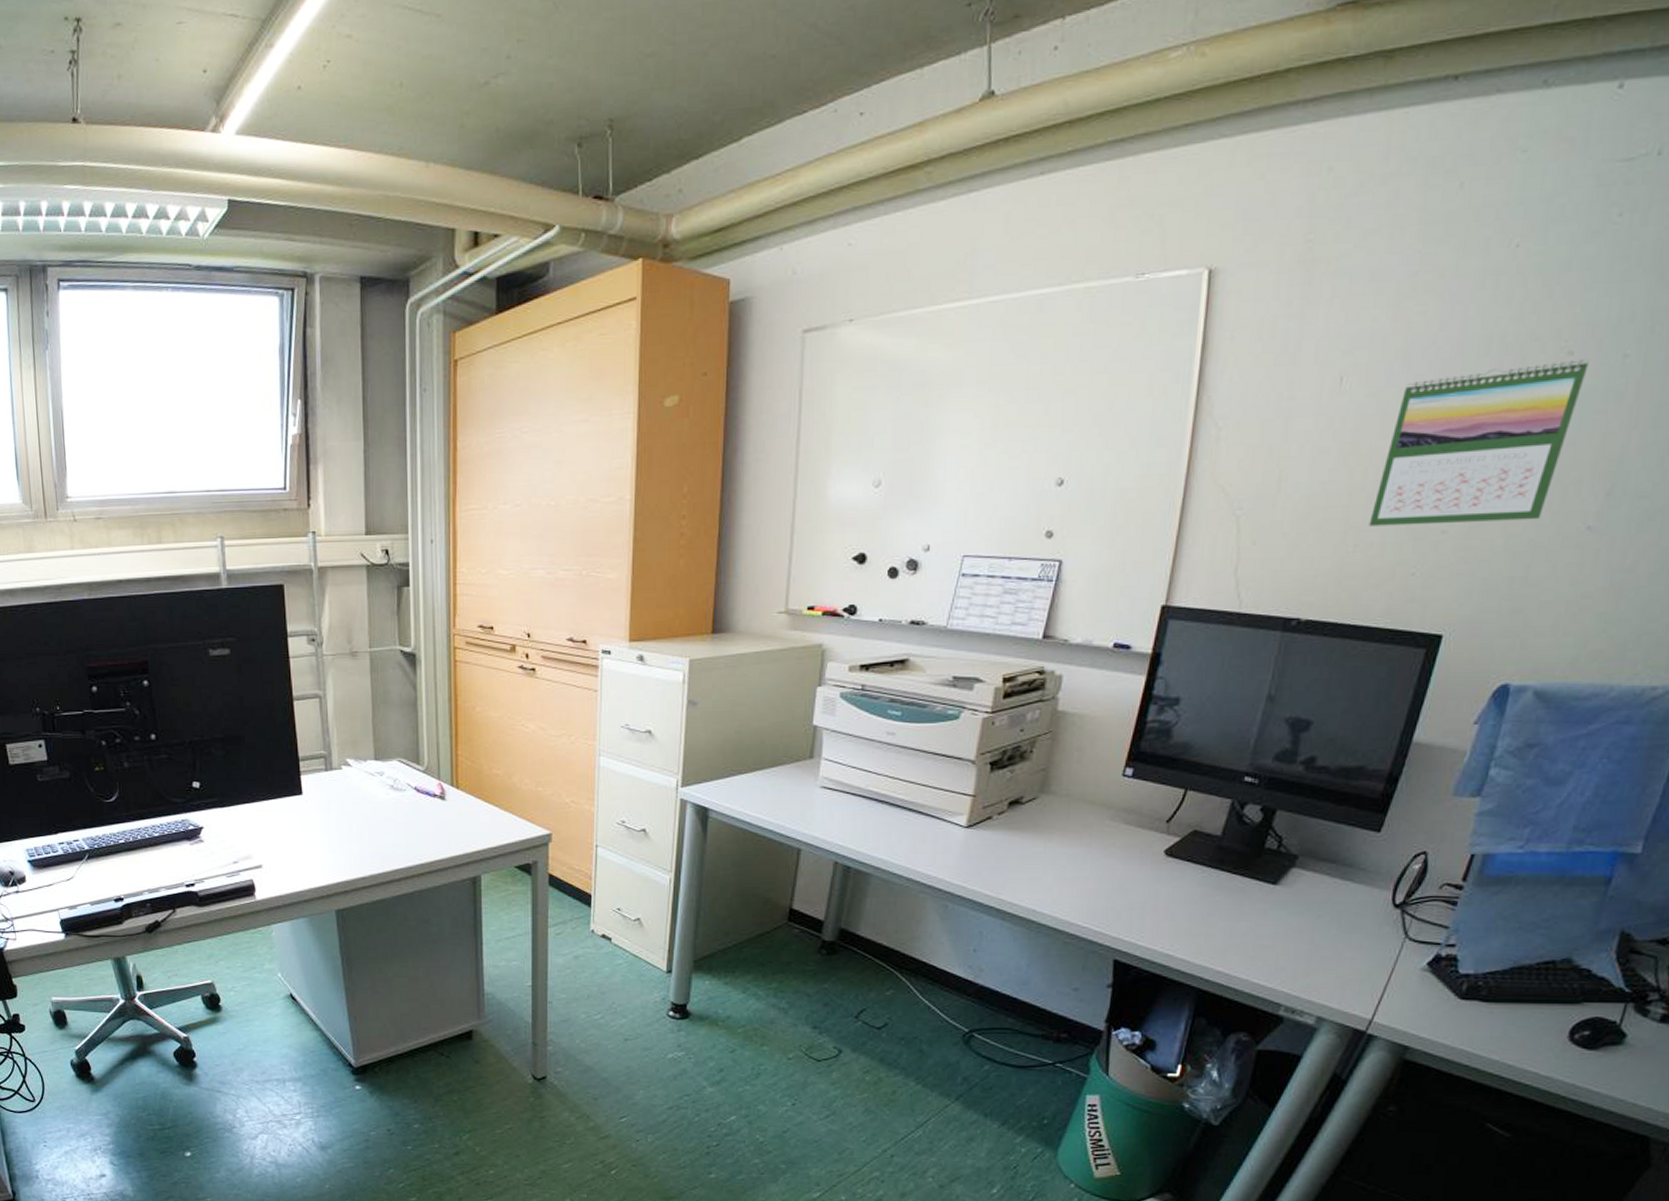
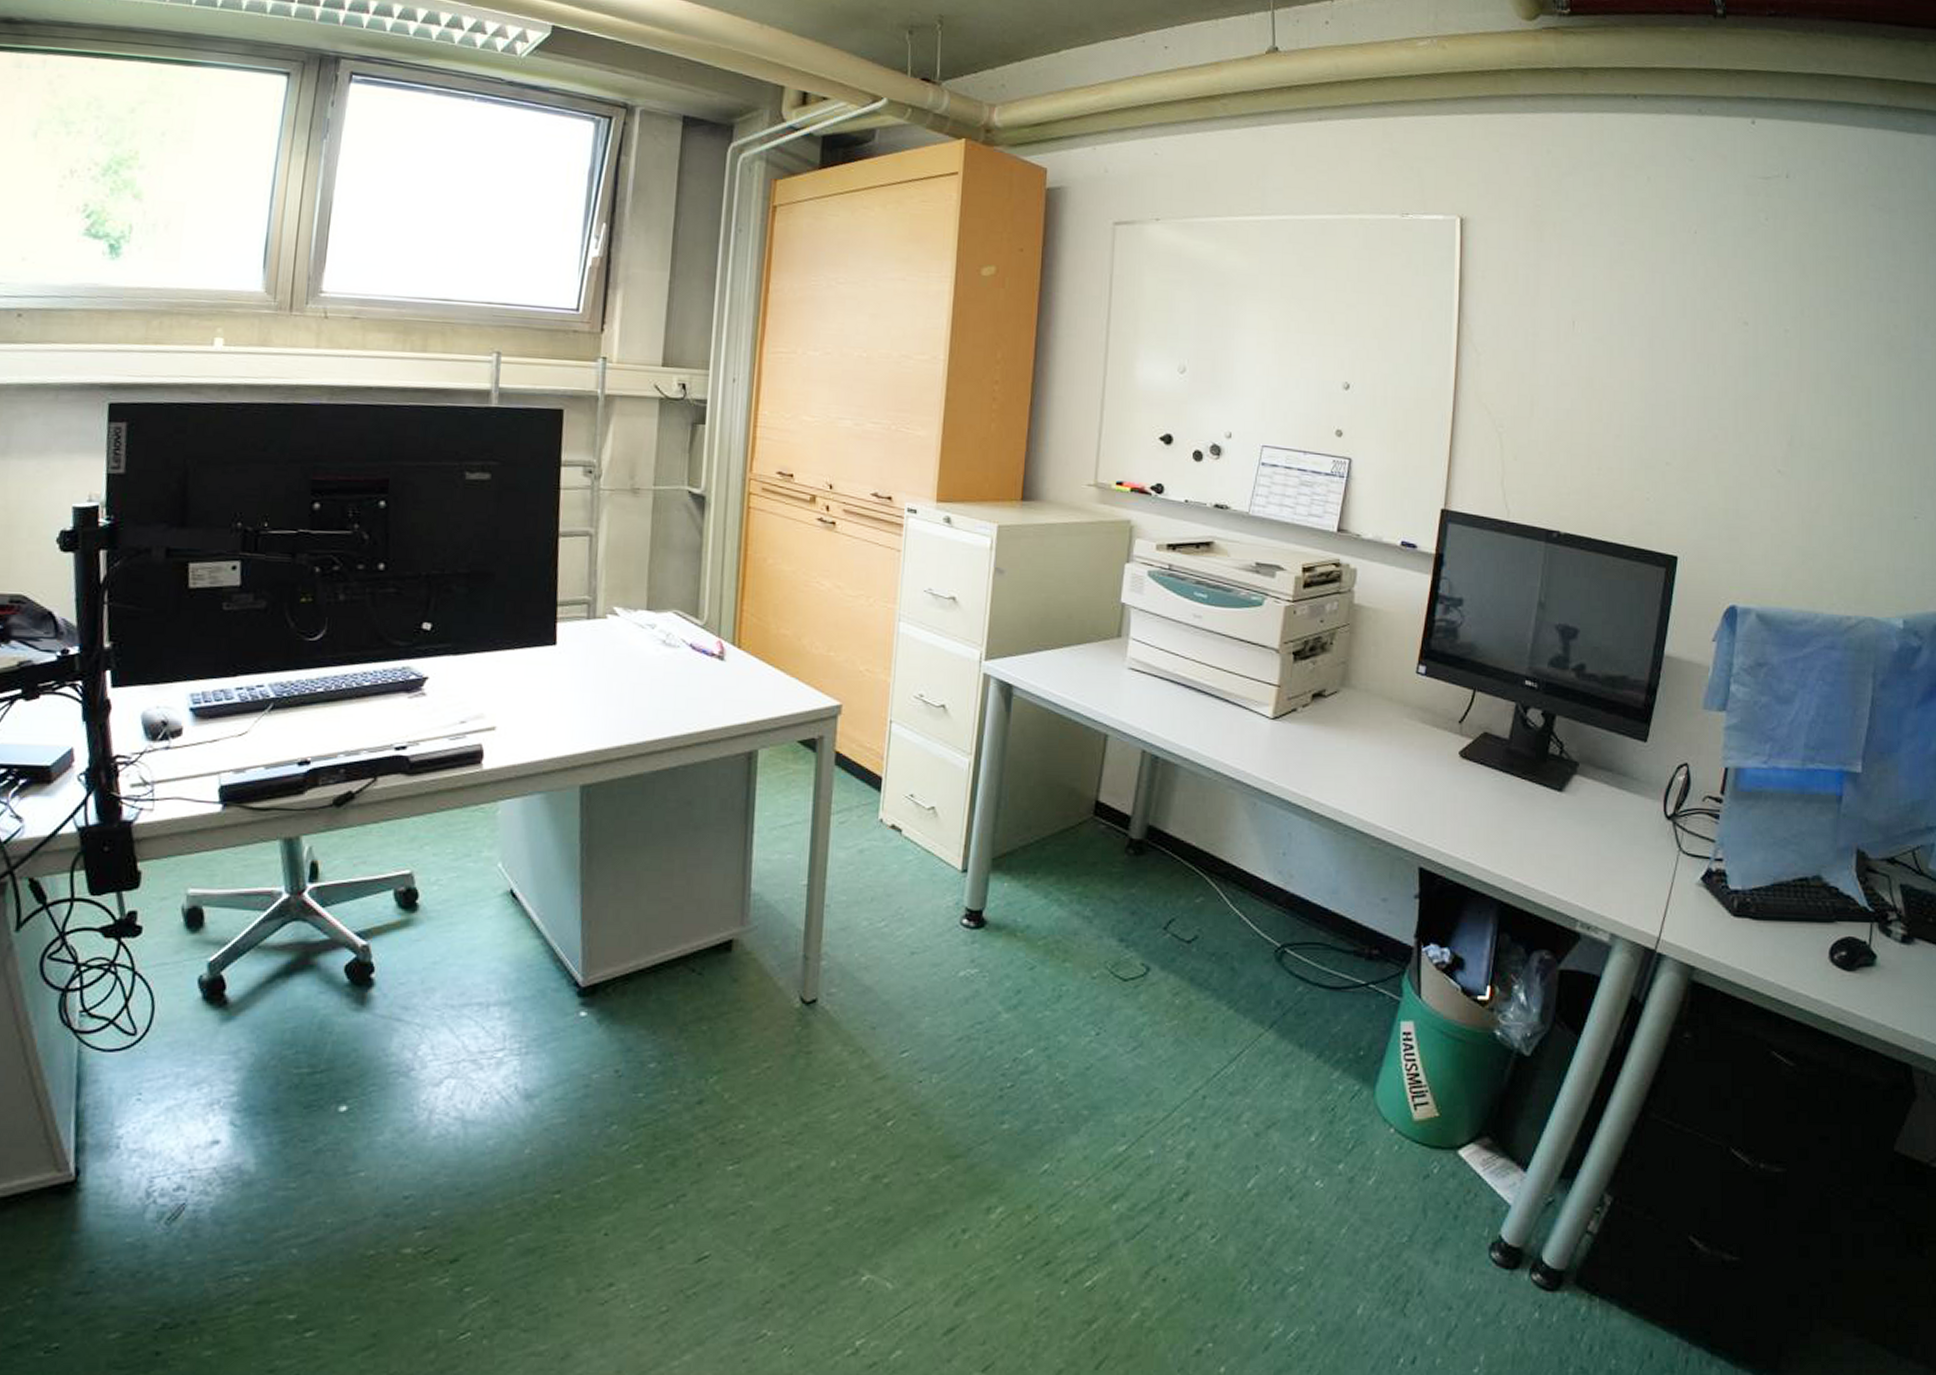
calendar: present [1368,359,1591,527] -> none [1608,328,1761,461]

